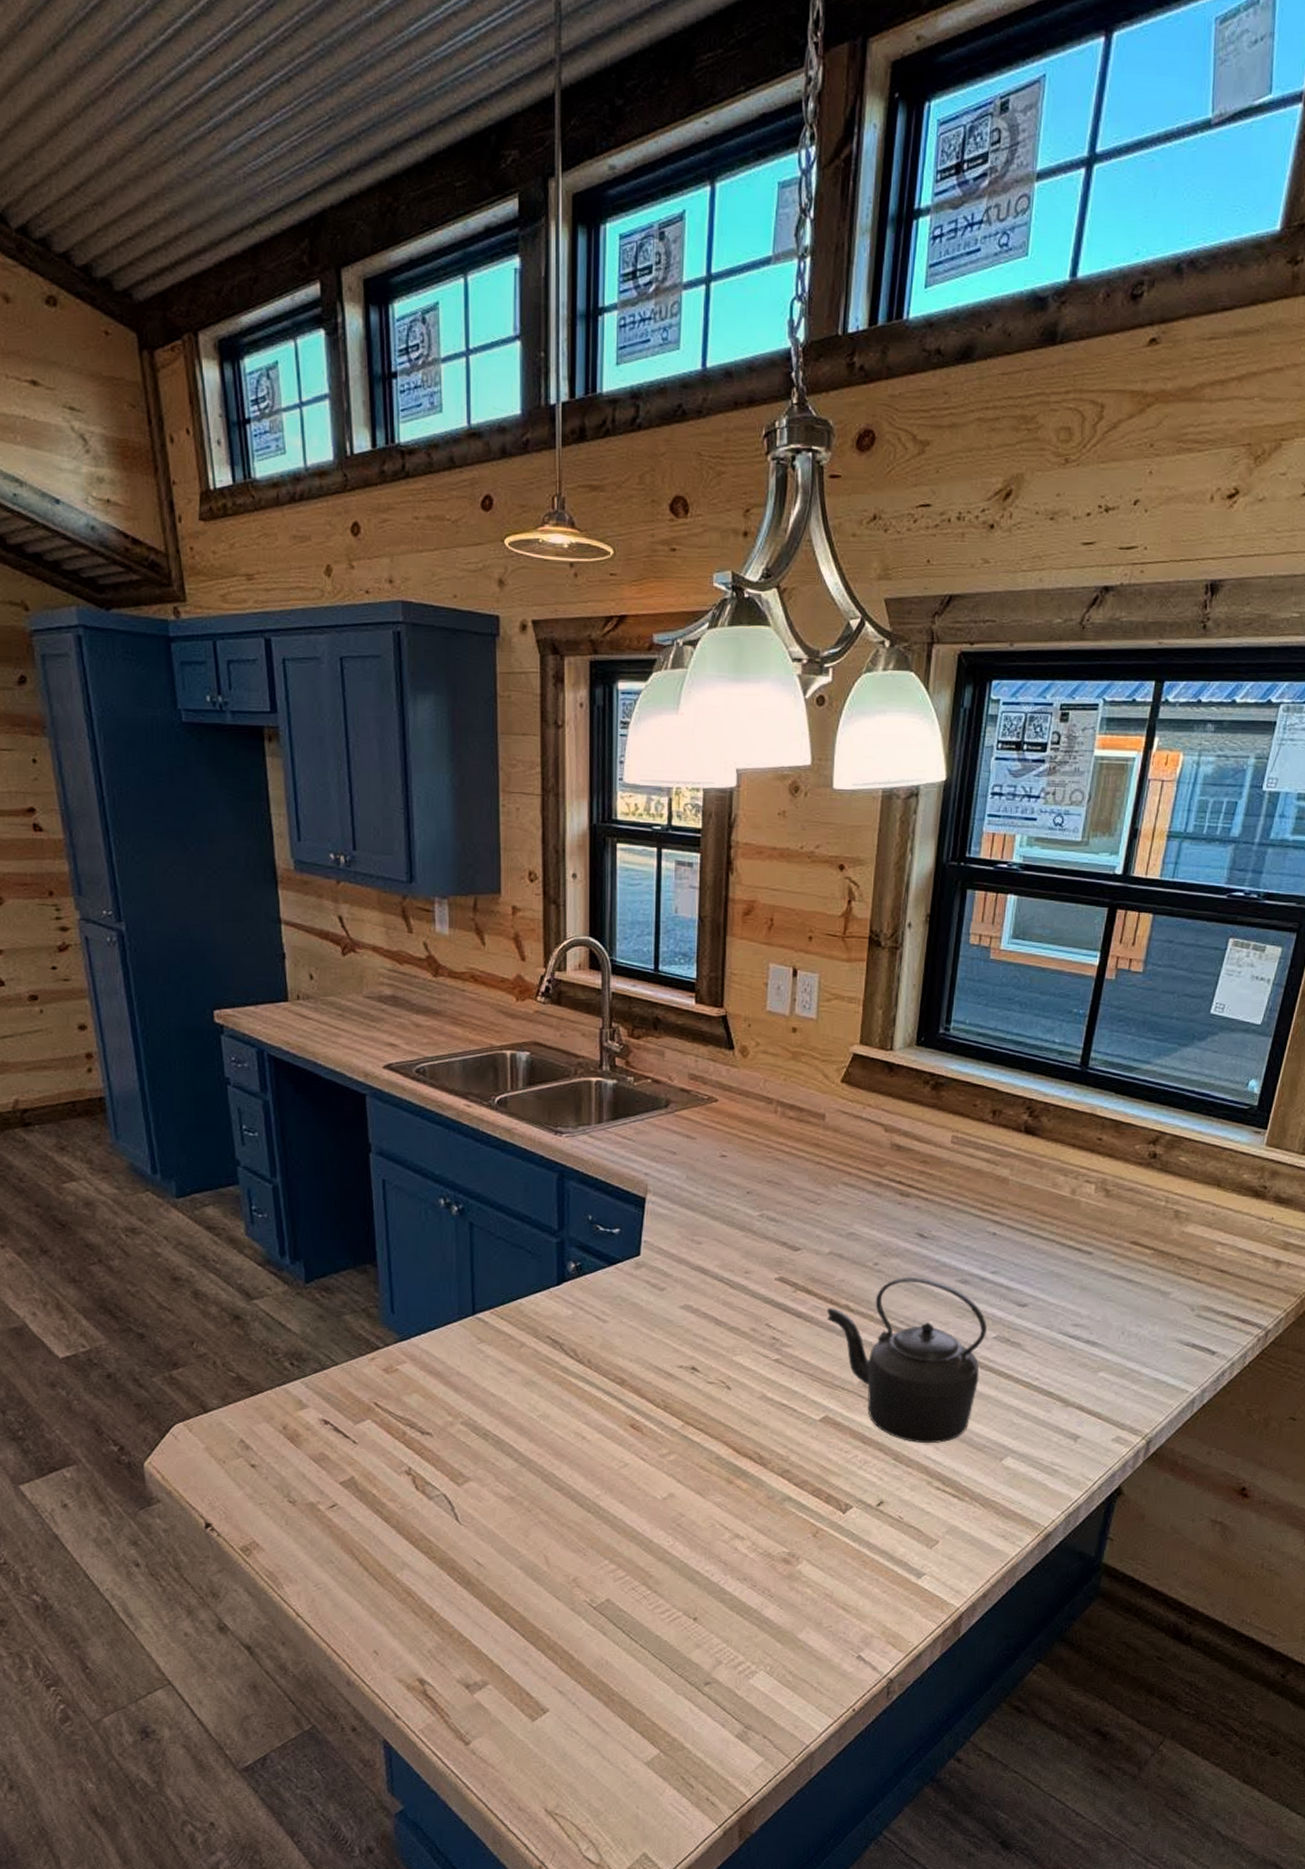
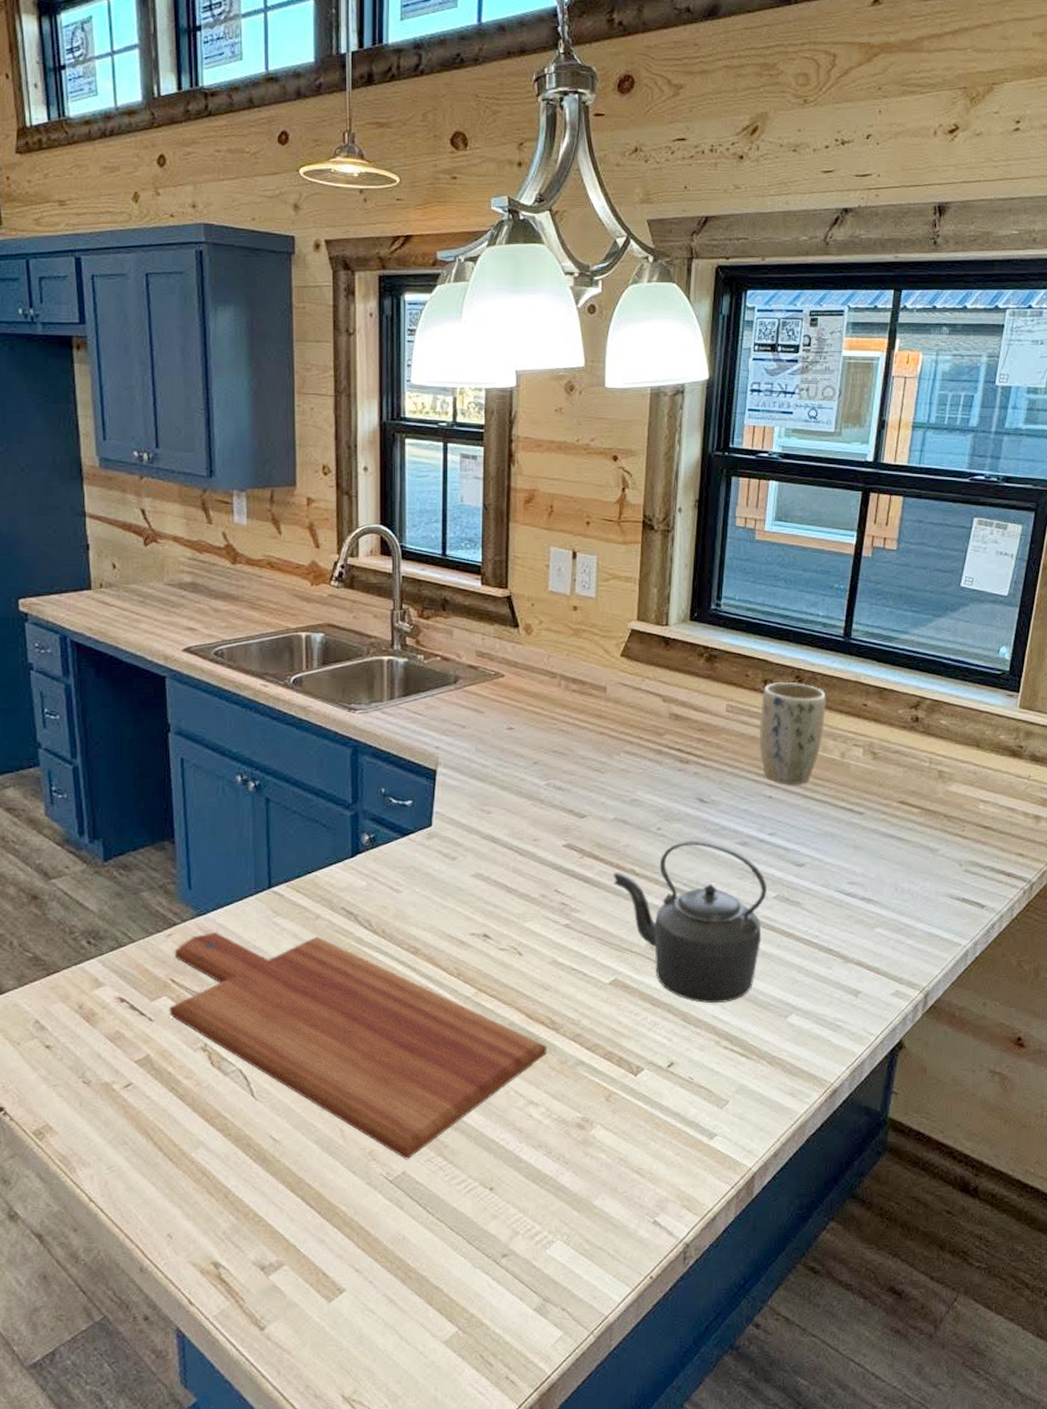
cutting board: none [373,1358,754,1588] -> present [169,933,547,1160]
plant pot: none [985,1112,1058,1222] -> present [759,681,826,785]

